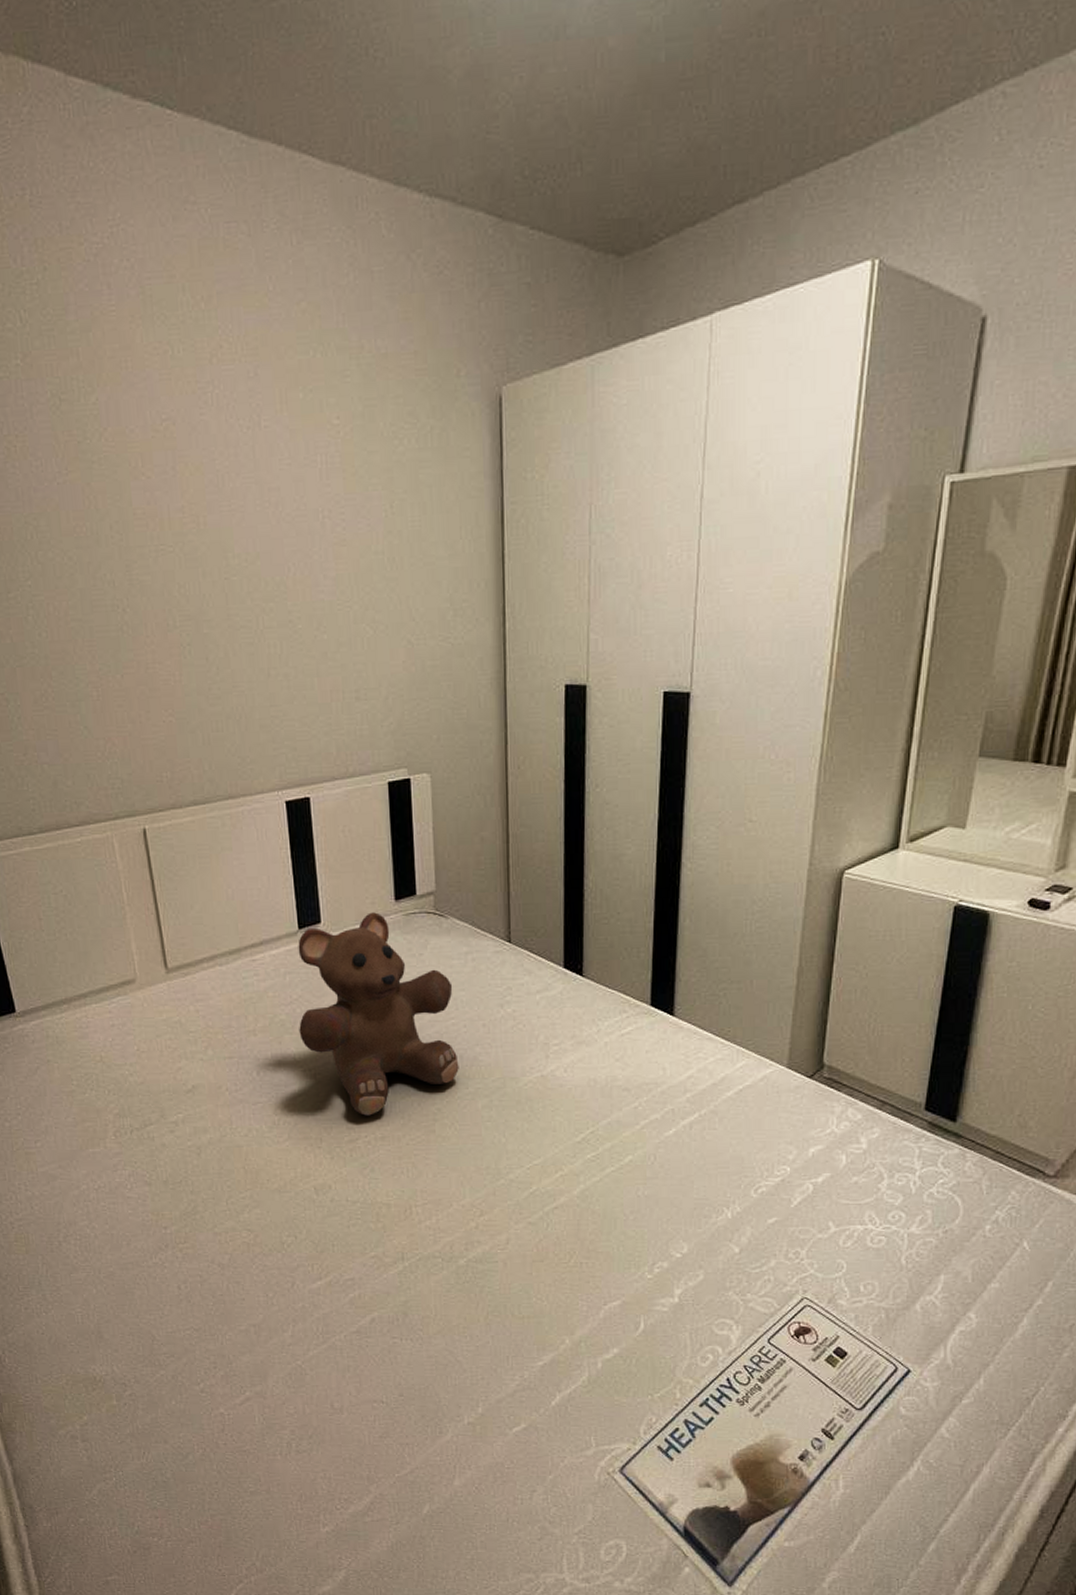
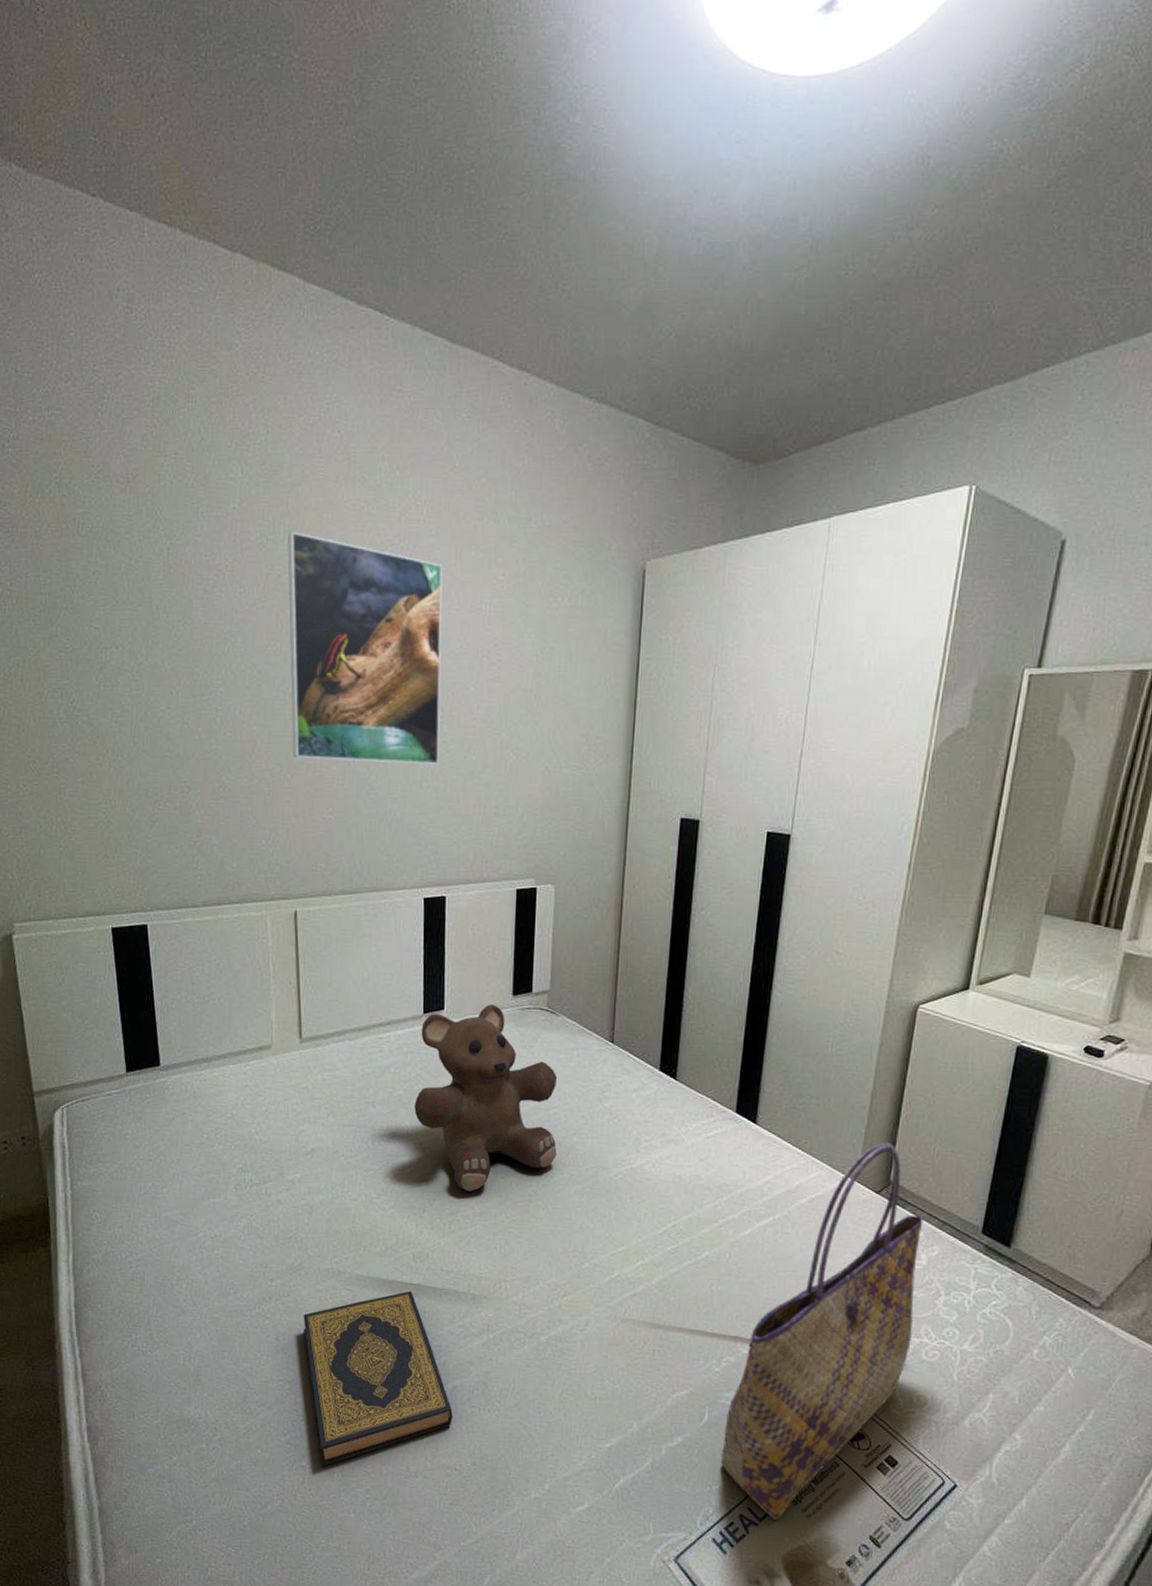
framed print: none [83,387,287,655] -> present [288,532,443,764]
hardback book: none [203,1225,374,1412] -> present [303,1291,453,1467]
tote bag: none [661,1022,861,1423] -> present [721,1142,924,1521]

